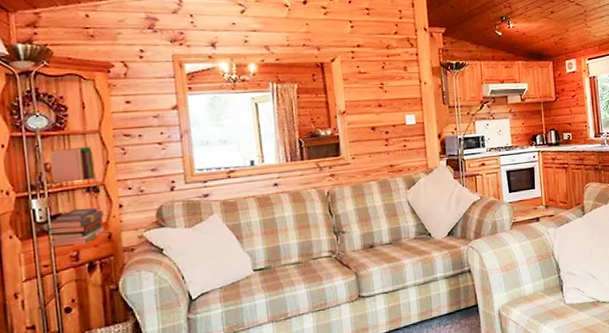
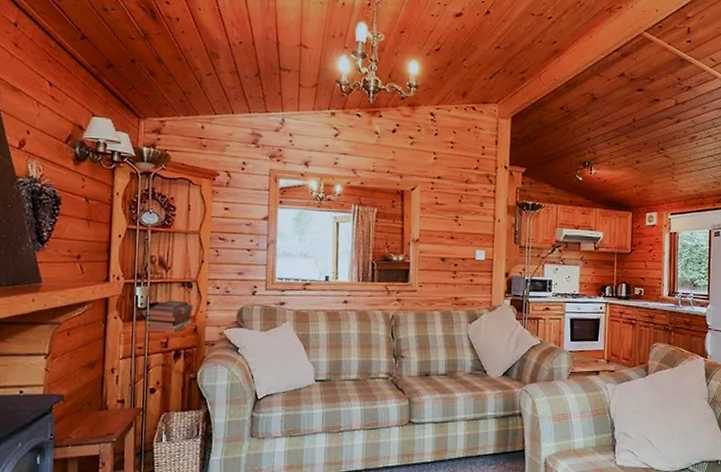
books: present [50,147,95,184] -> none [155,244,191,276]

